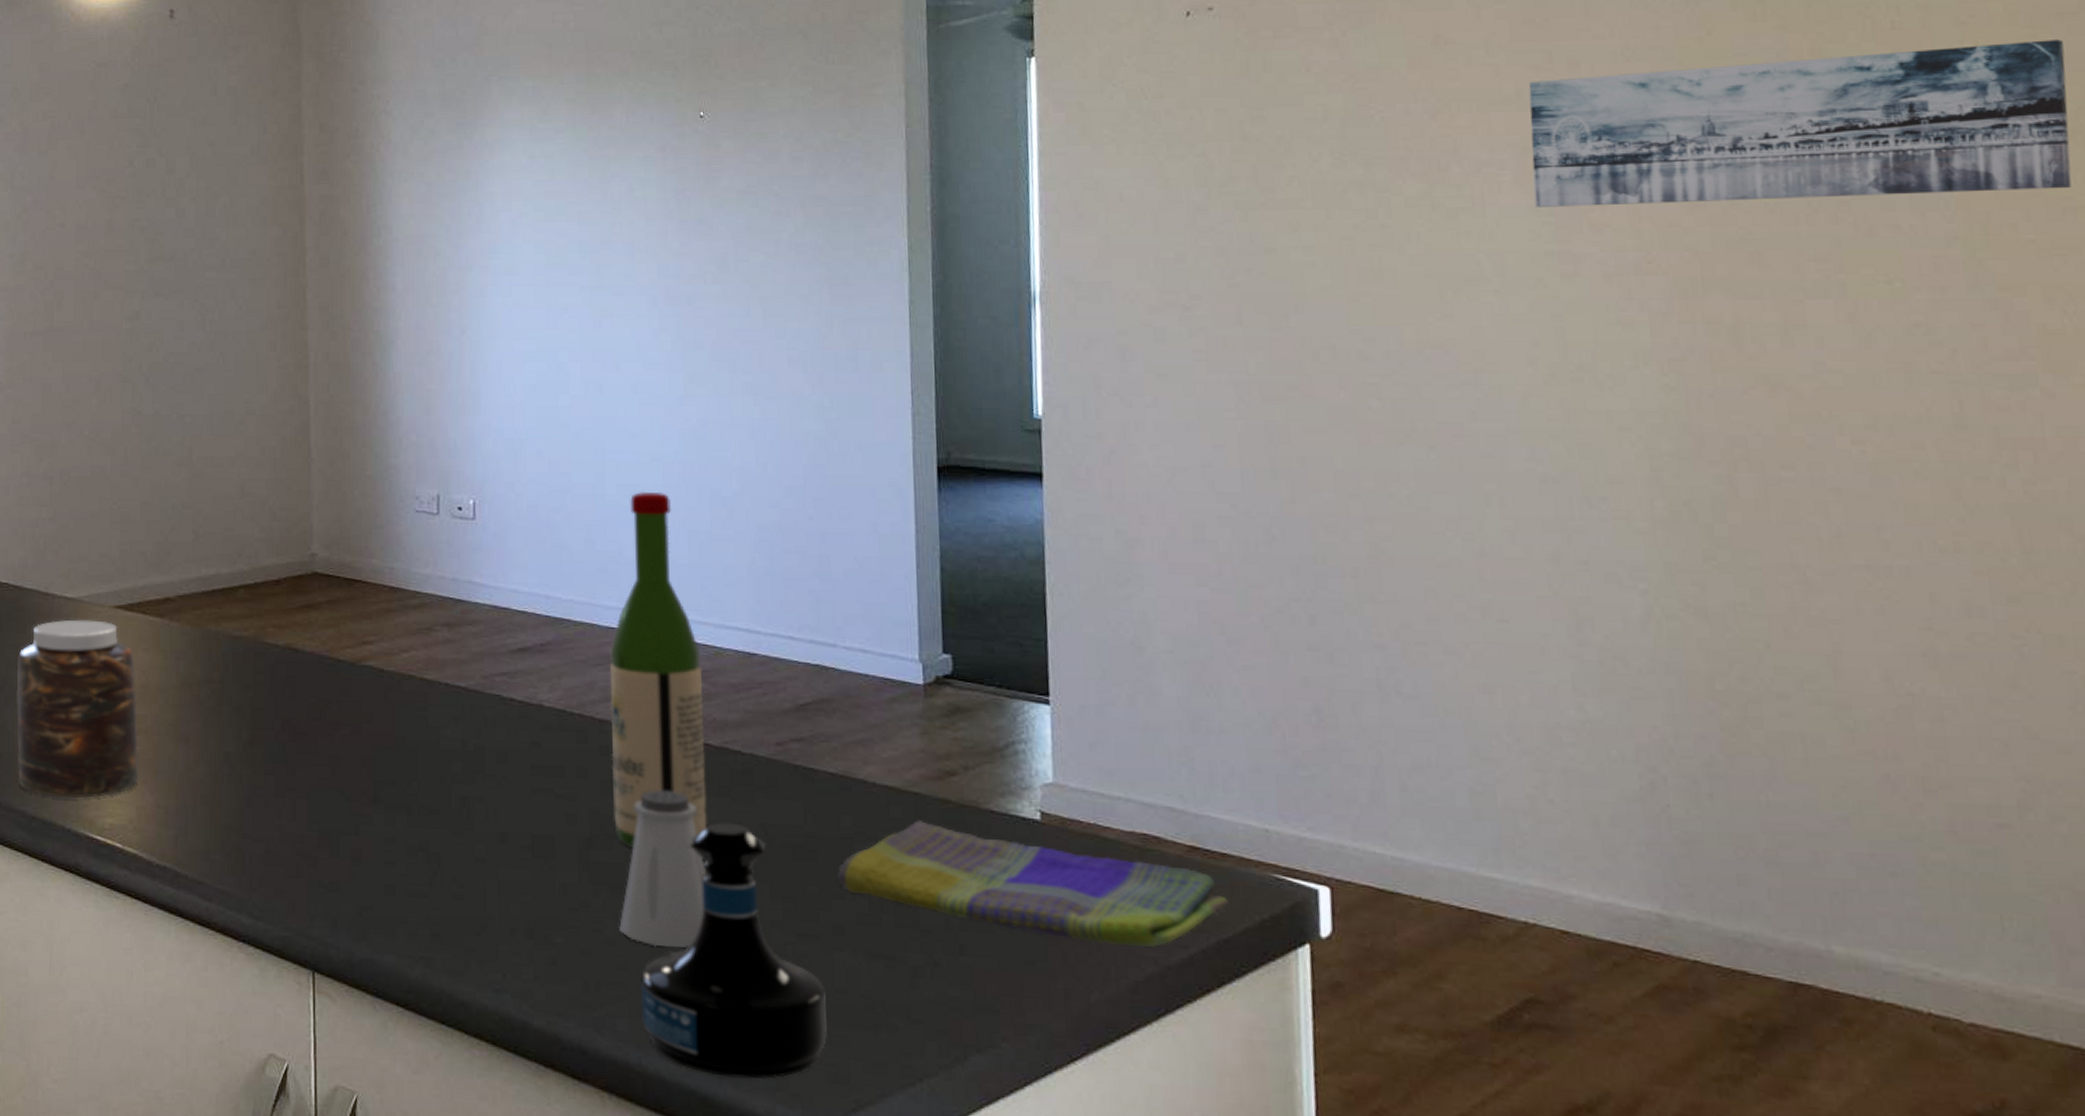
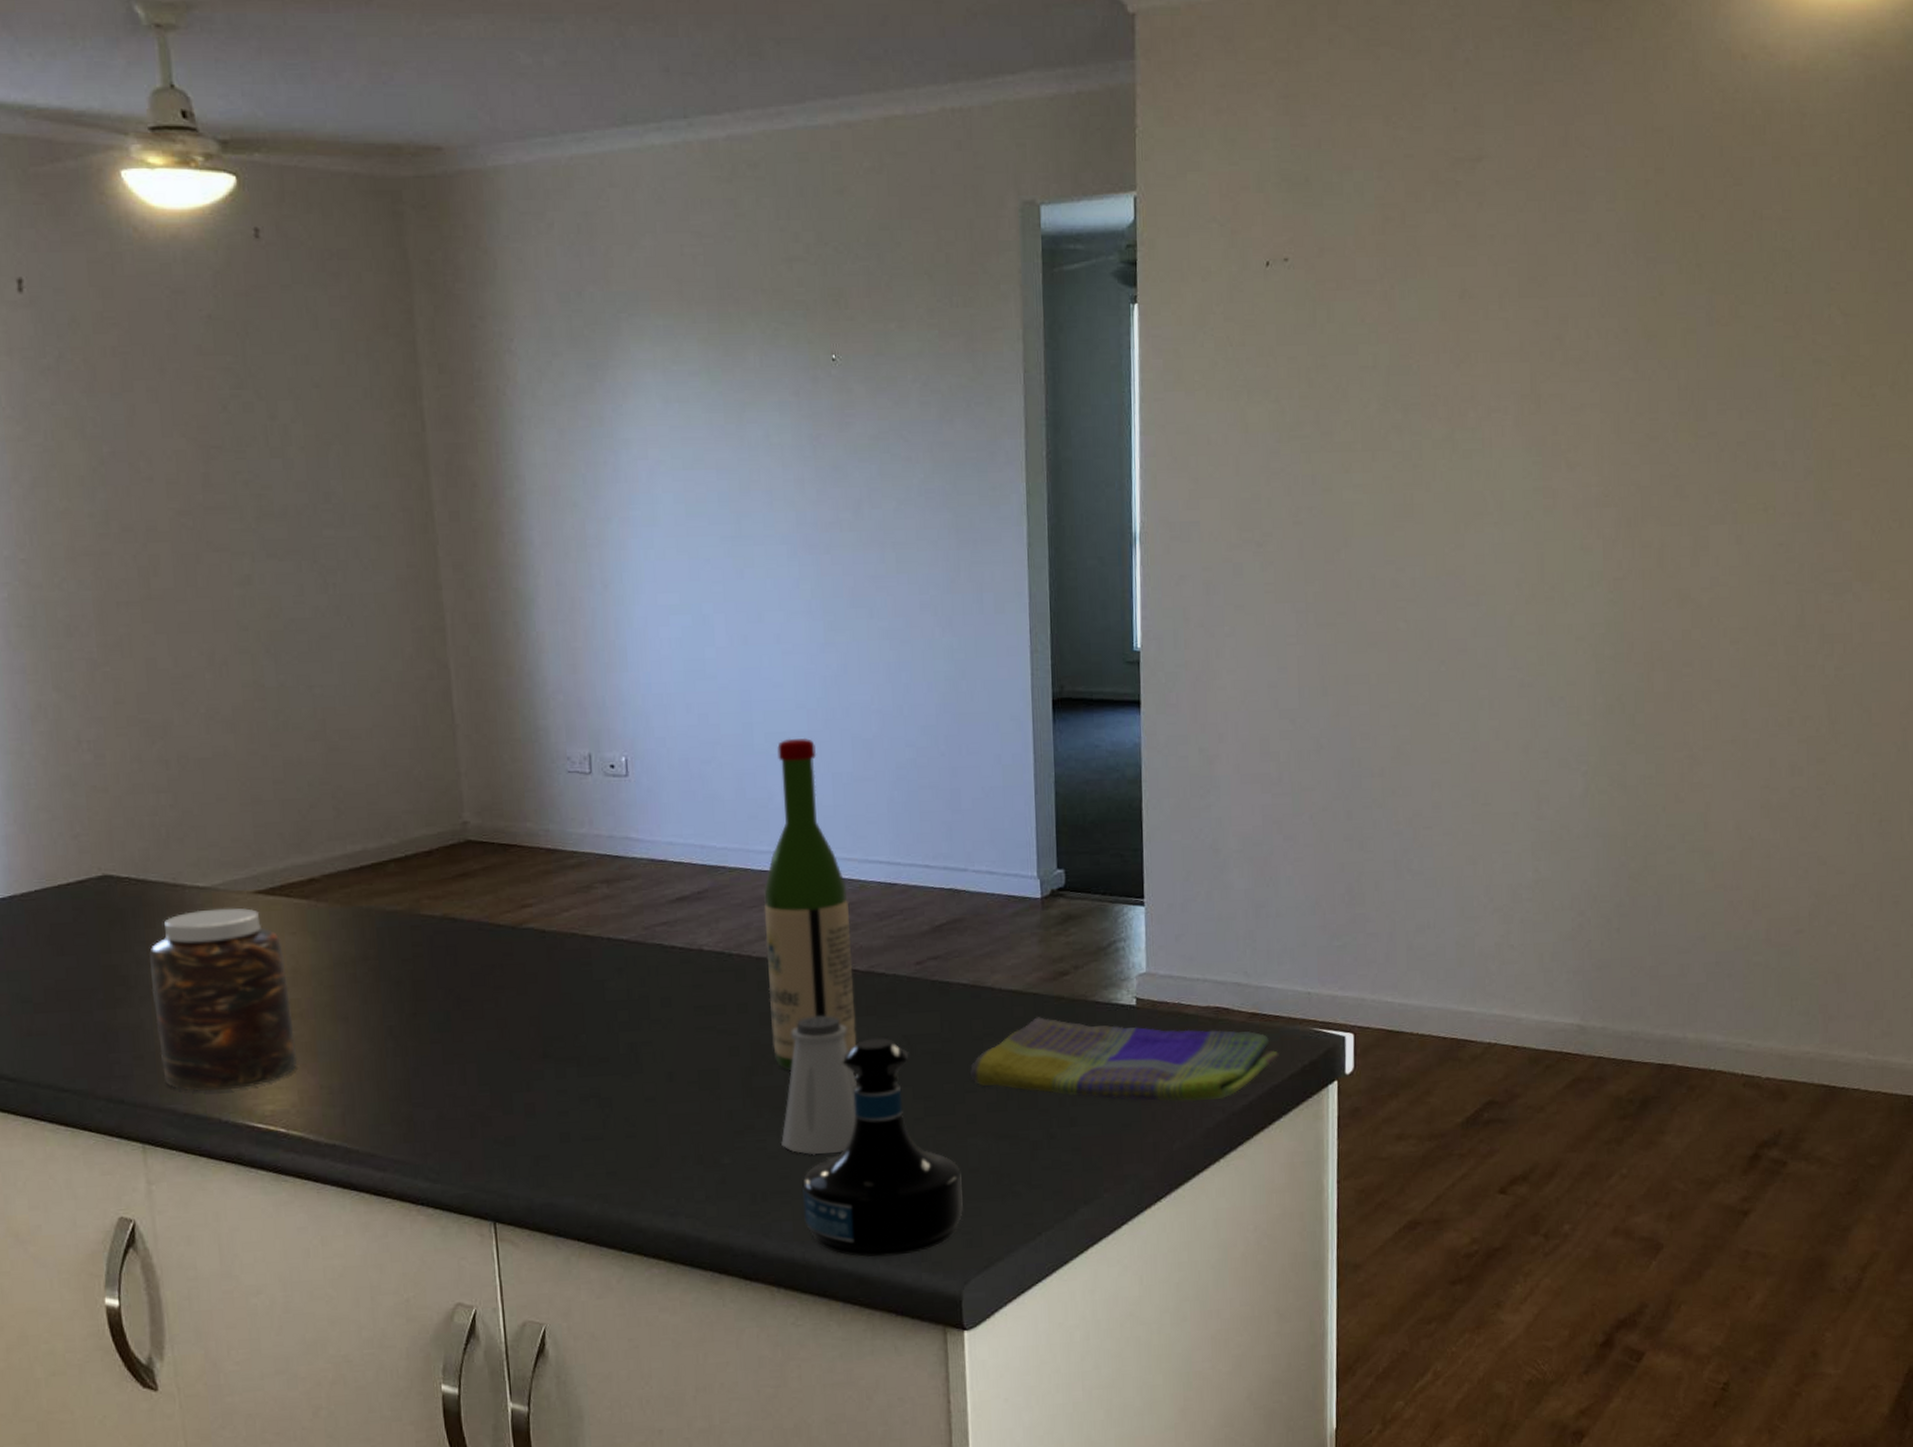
wall art: present [1528,39,2072,207] -> none [1528,305,1894,448]

